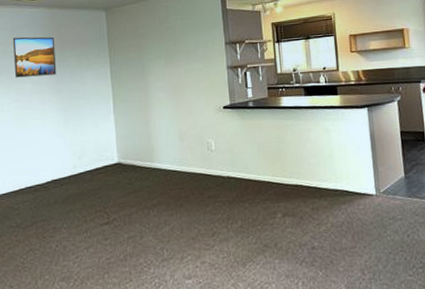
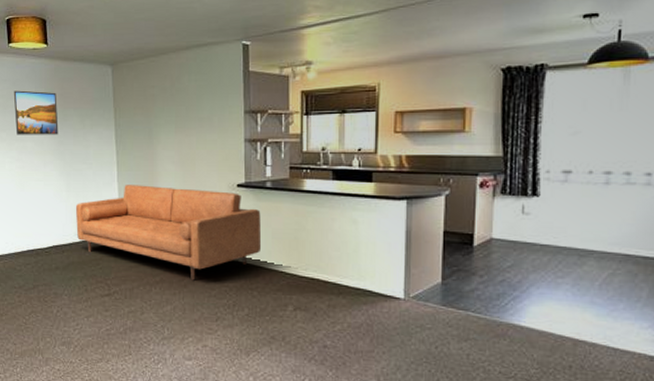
sofa: none [73,114,249,200] -> present [75,185,262,281]

